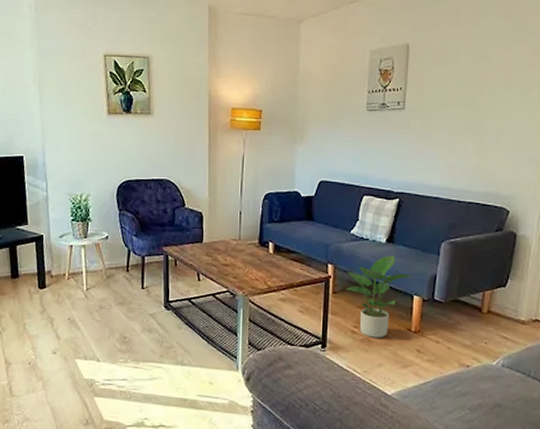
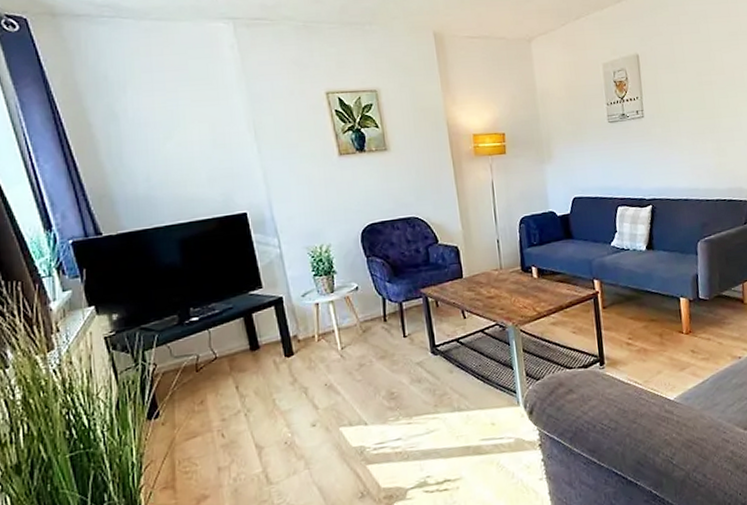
potted plant: present [345,255,411,338] -> none [614,261,675,347]

